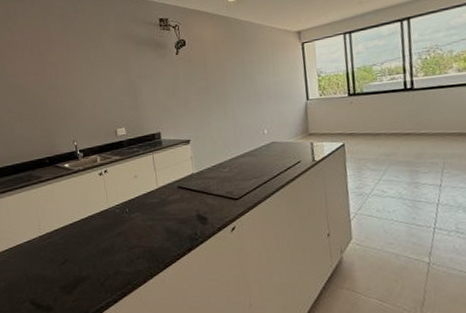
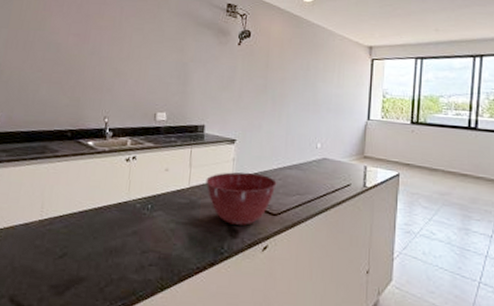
mixing bowl: none [171,166,234,214] -> present [206,172,277,225]

